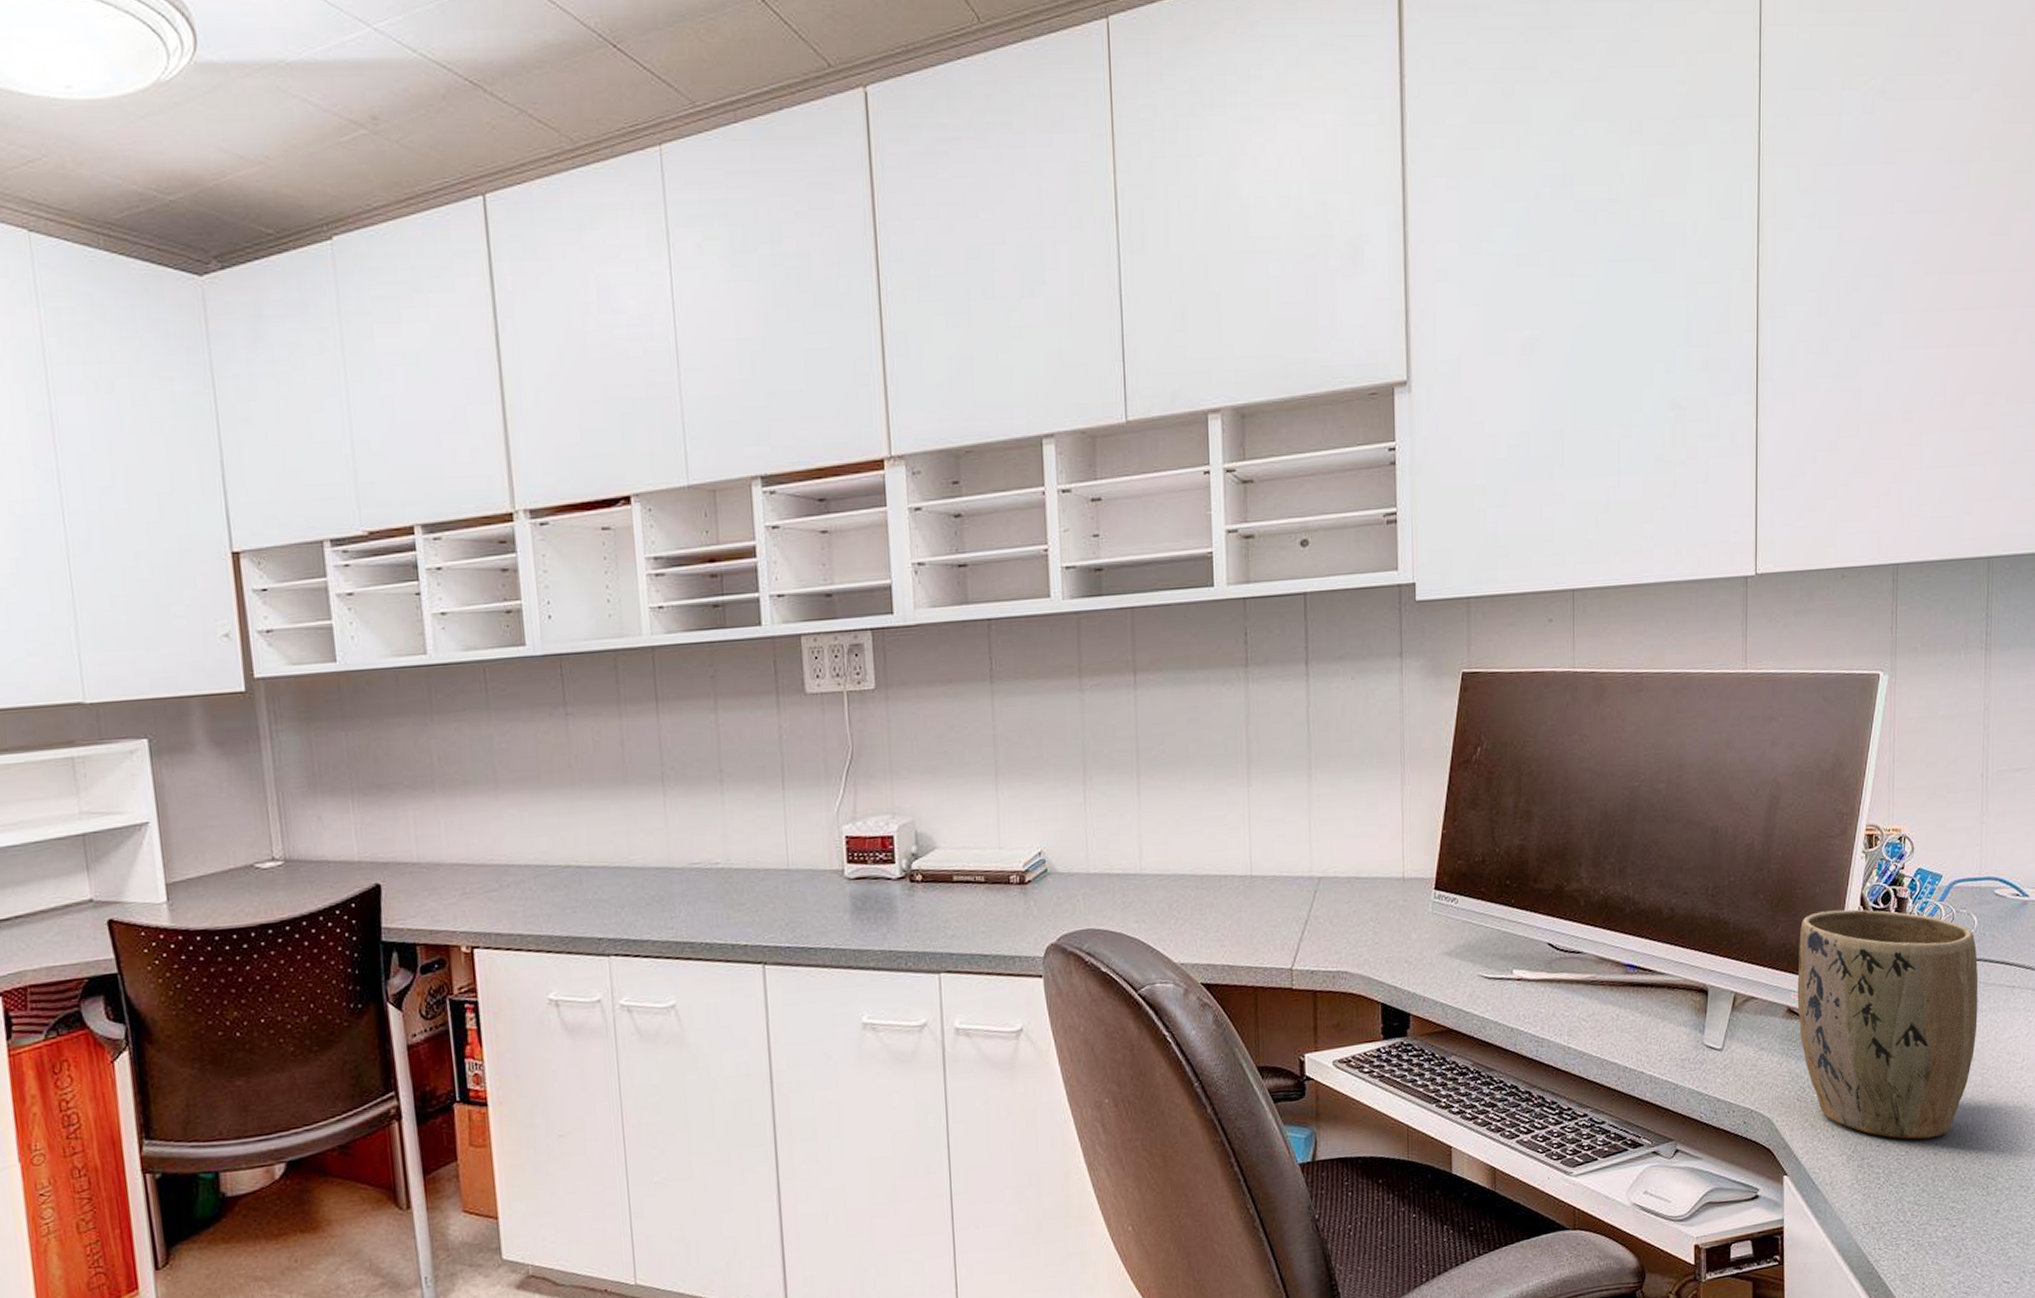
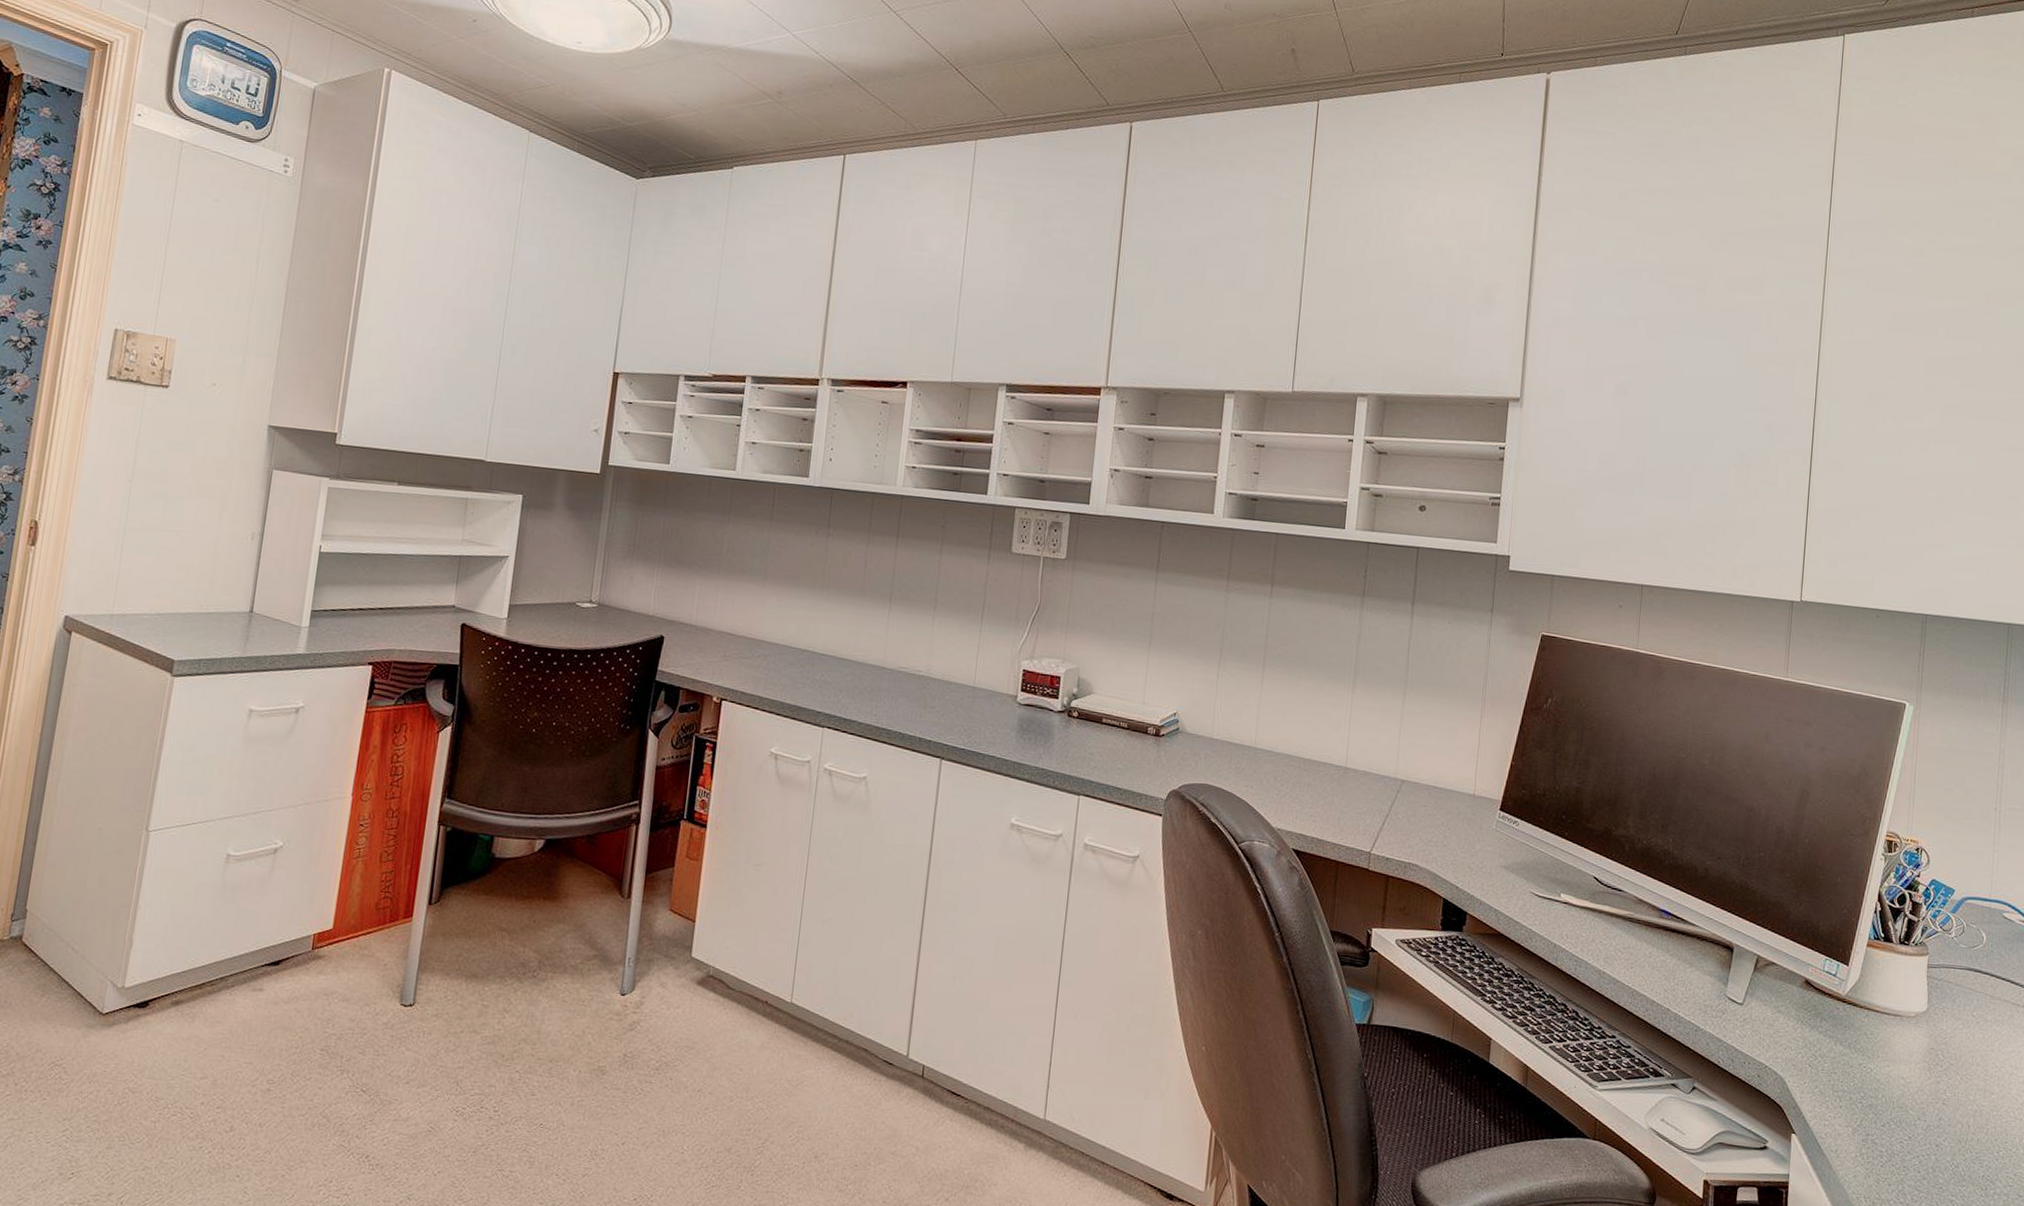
plant pot: present [1797,909,1979,1140] -> none [1814,899,1985,1130]

